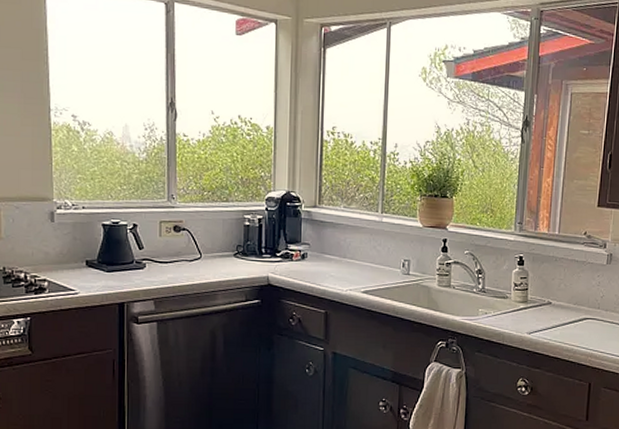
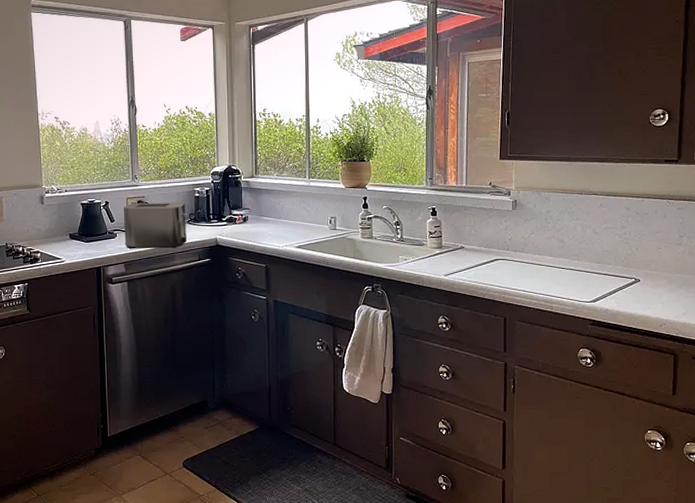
toaster: none [155,228,235,286] -> present [123,202,188,249]

